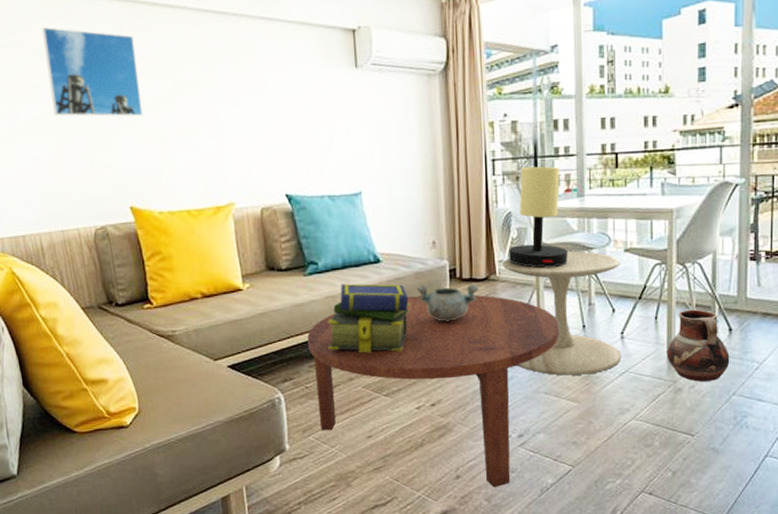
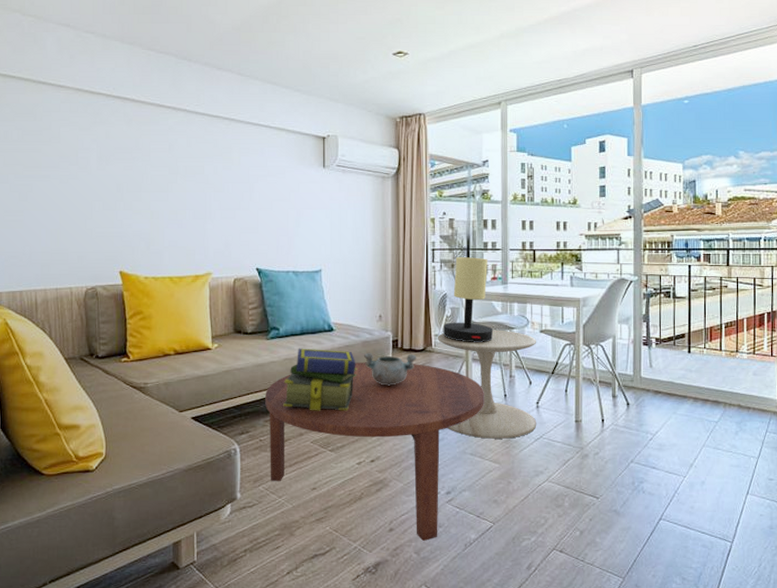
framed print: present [41,27,143,117] -> none [61,118,140,196]
ceramic pot: present [666,309,730,382] -> none [575,385,628,449]

